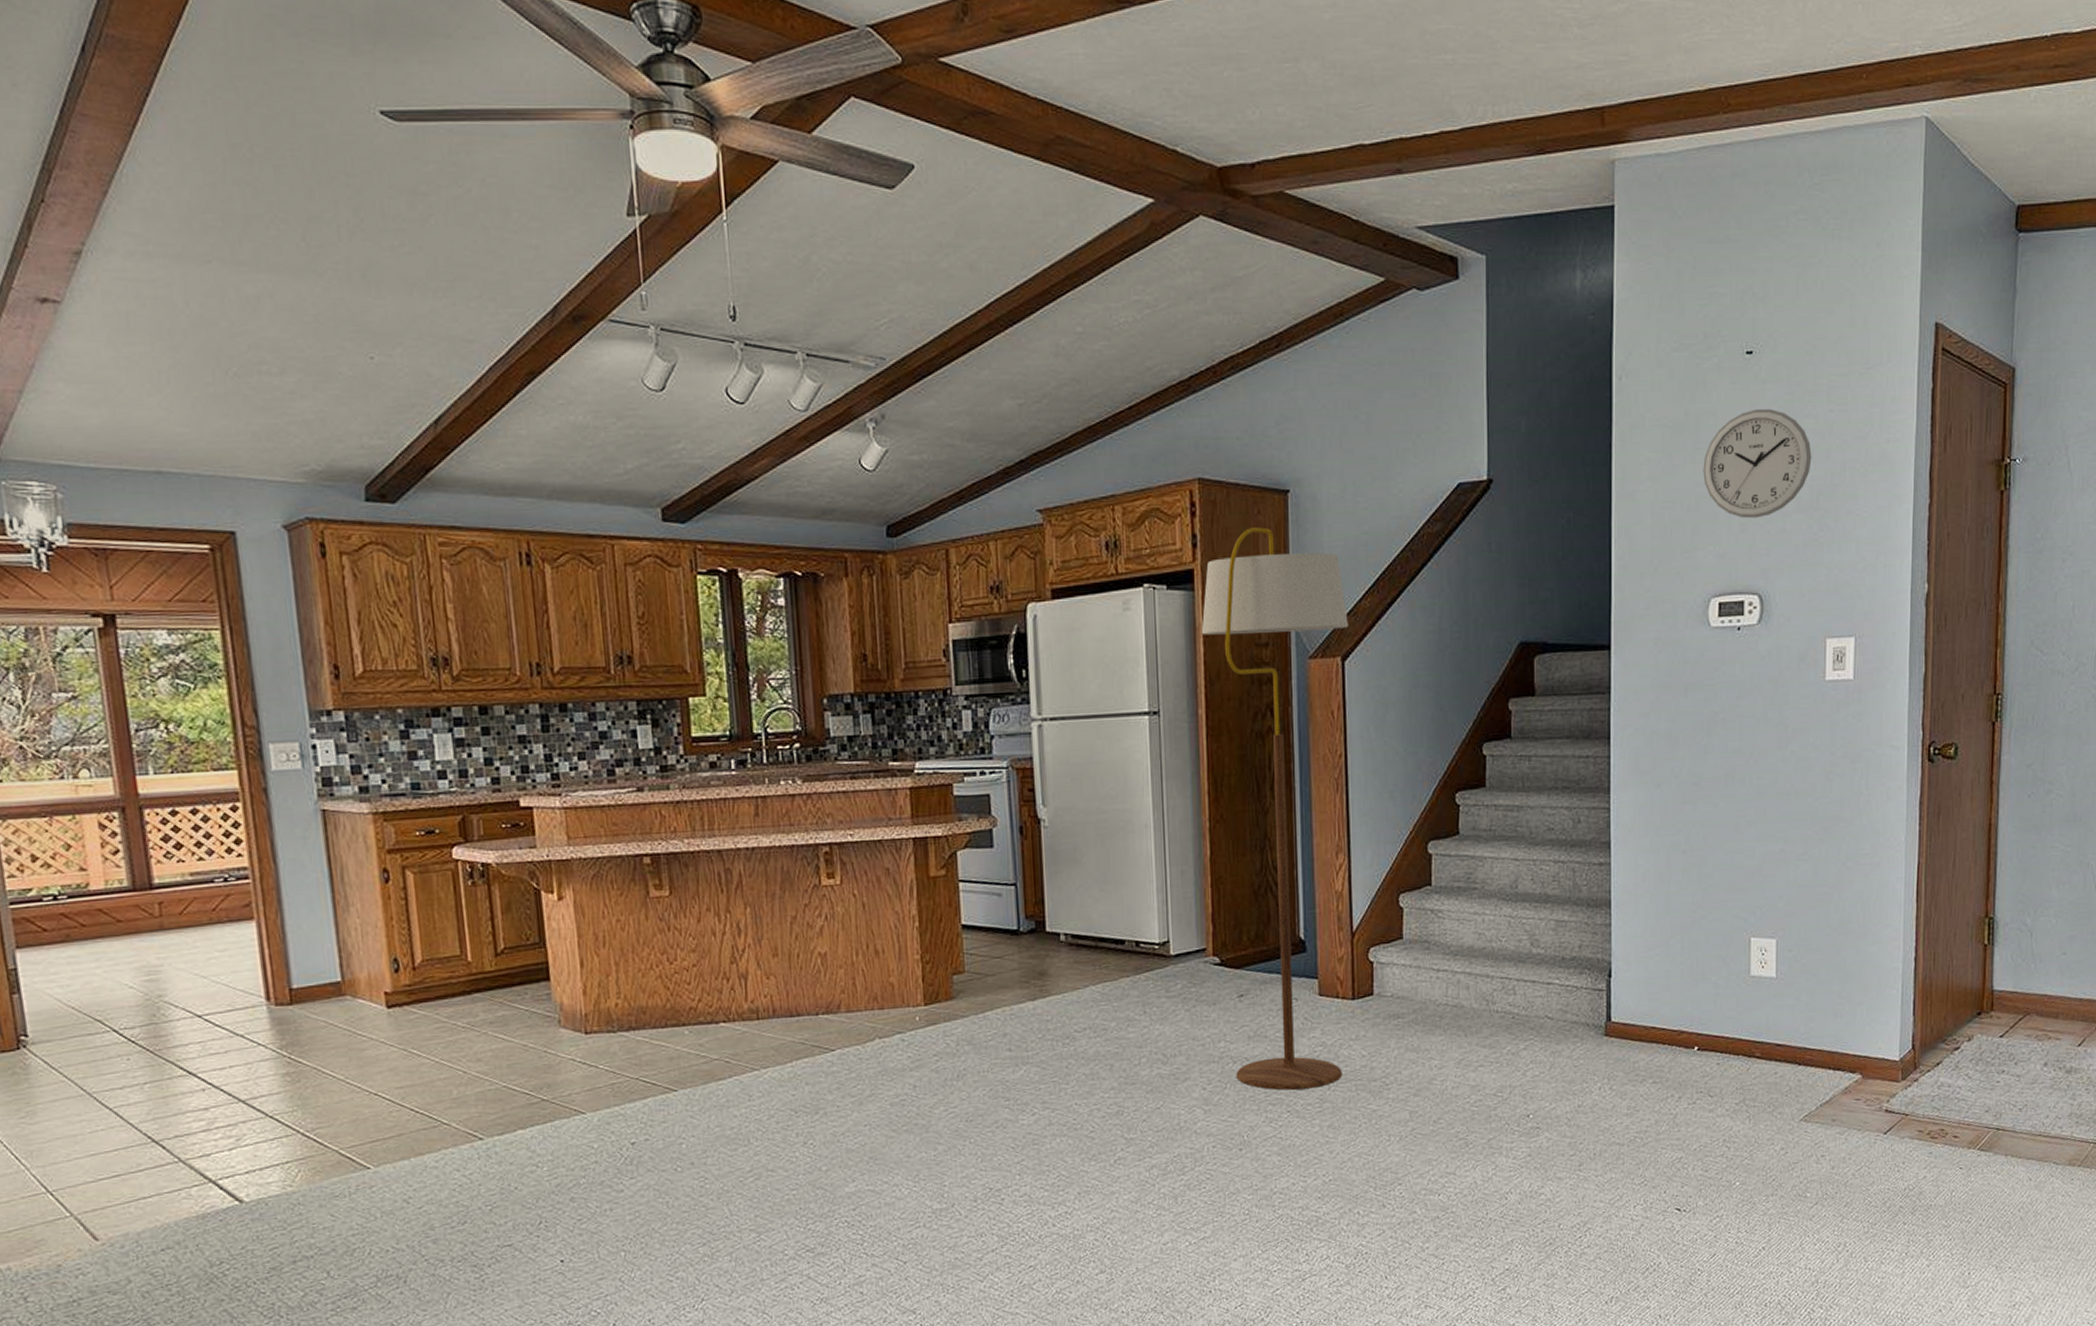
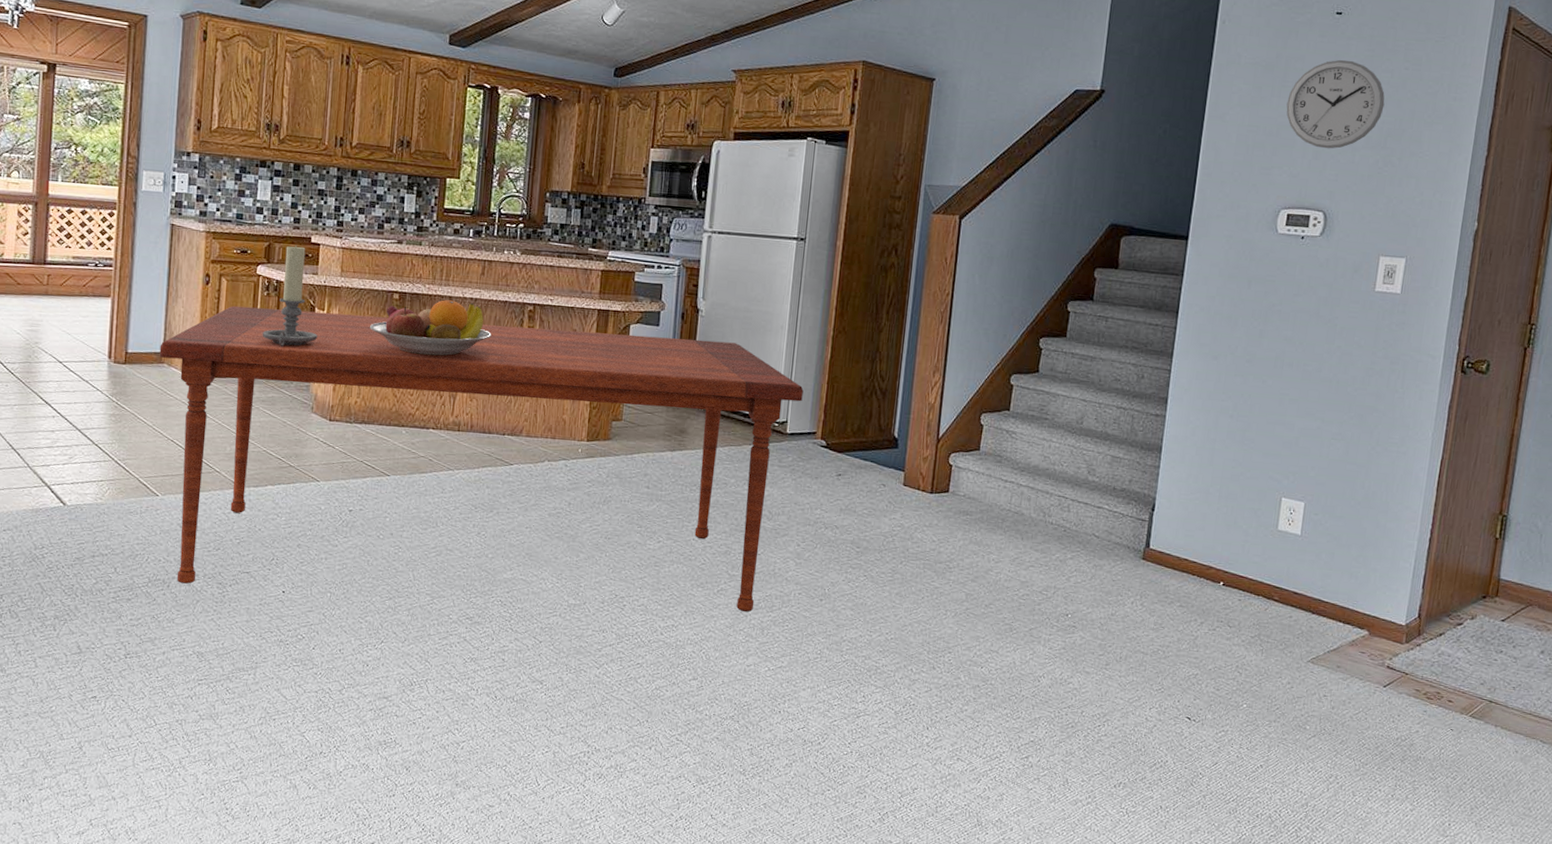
dining table: none [336,854,1184,1275] -> present [159,305,804,612]
candle holder: none [474,813,550,948] -> present [262,245,317,346]
fruit bowl: none [619,853,781,931] -> present [370,300,492,356]
floor lamp: present [1201,527,1348,1091] -> none [826,104,969,561]

